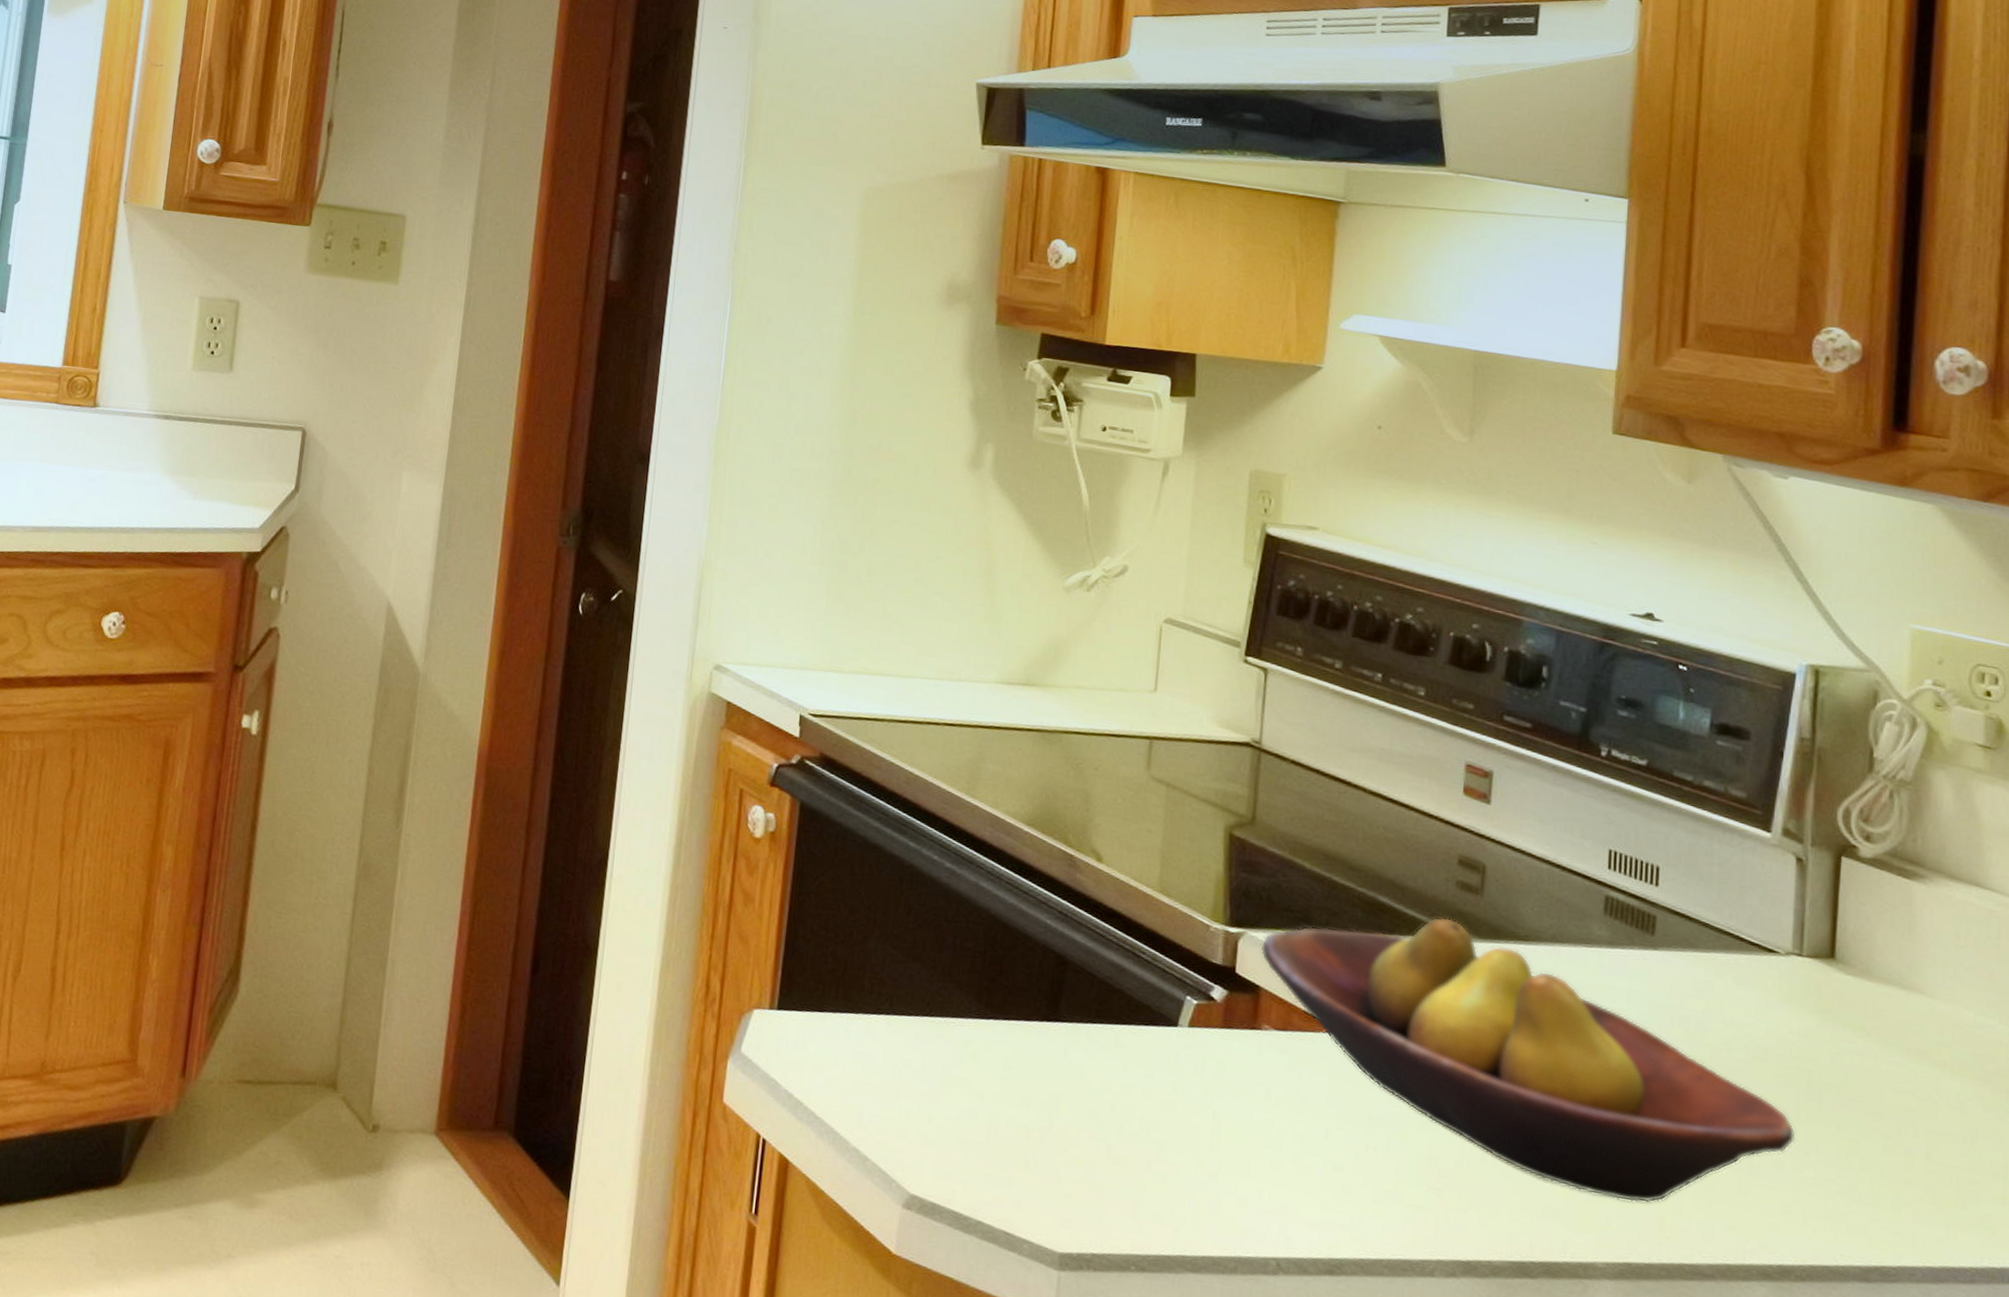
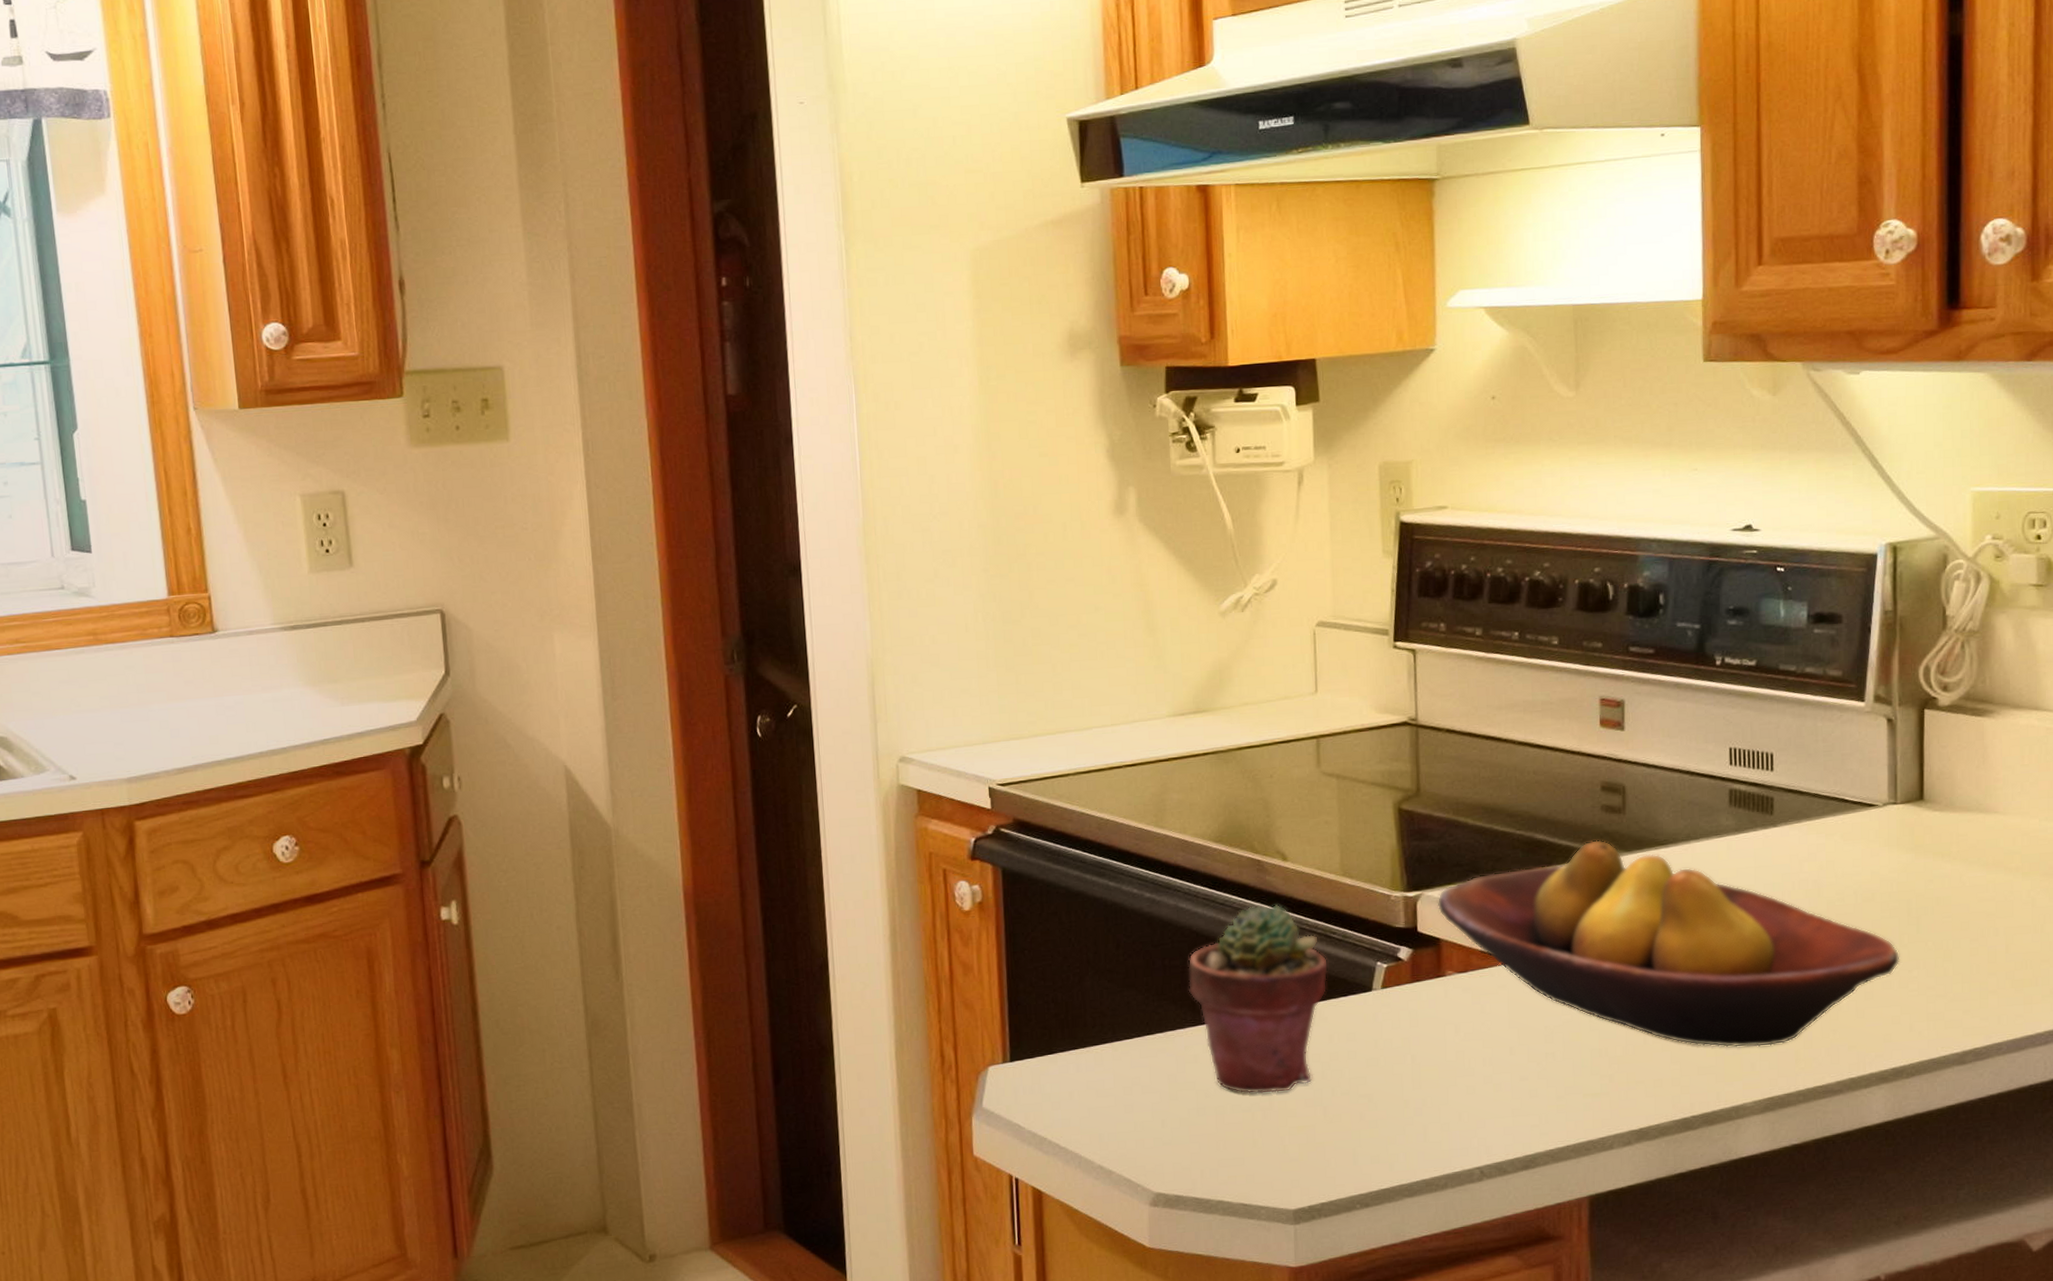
potted succulent: none [977,902,1133,1117] -> present [1188,904,1329,1094]

